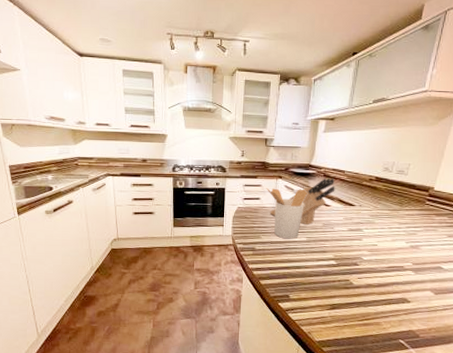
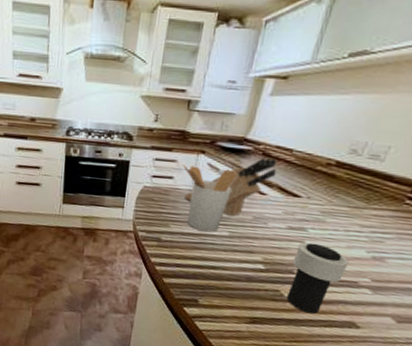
cup: none [355,240,395,296] -> present [287,242,349,314]

